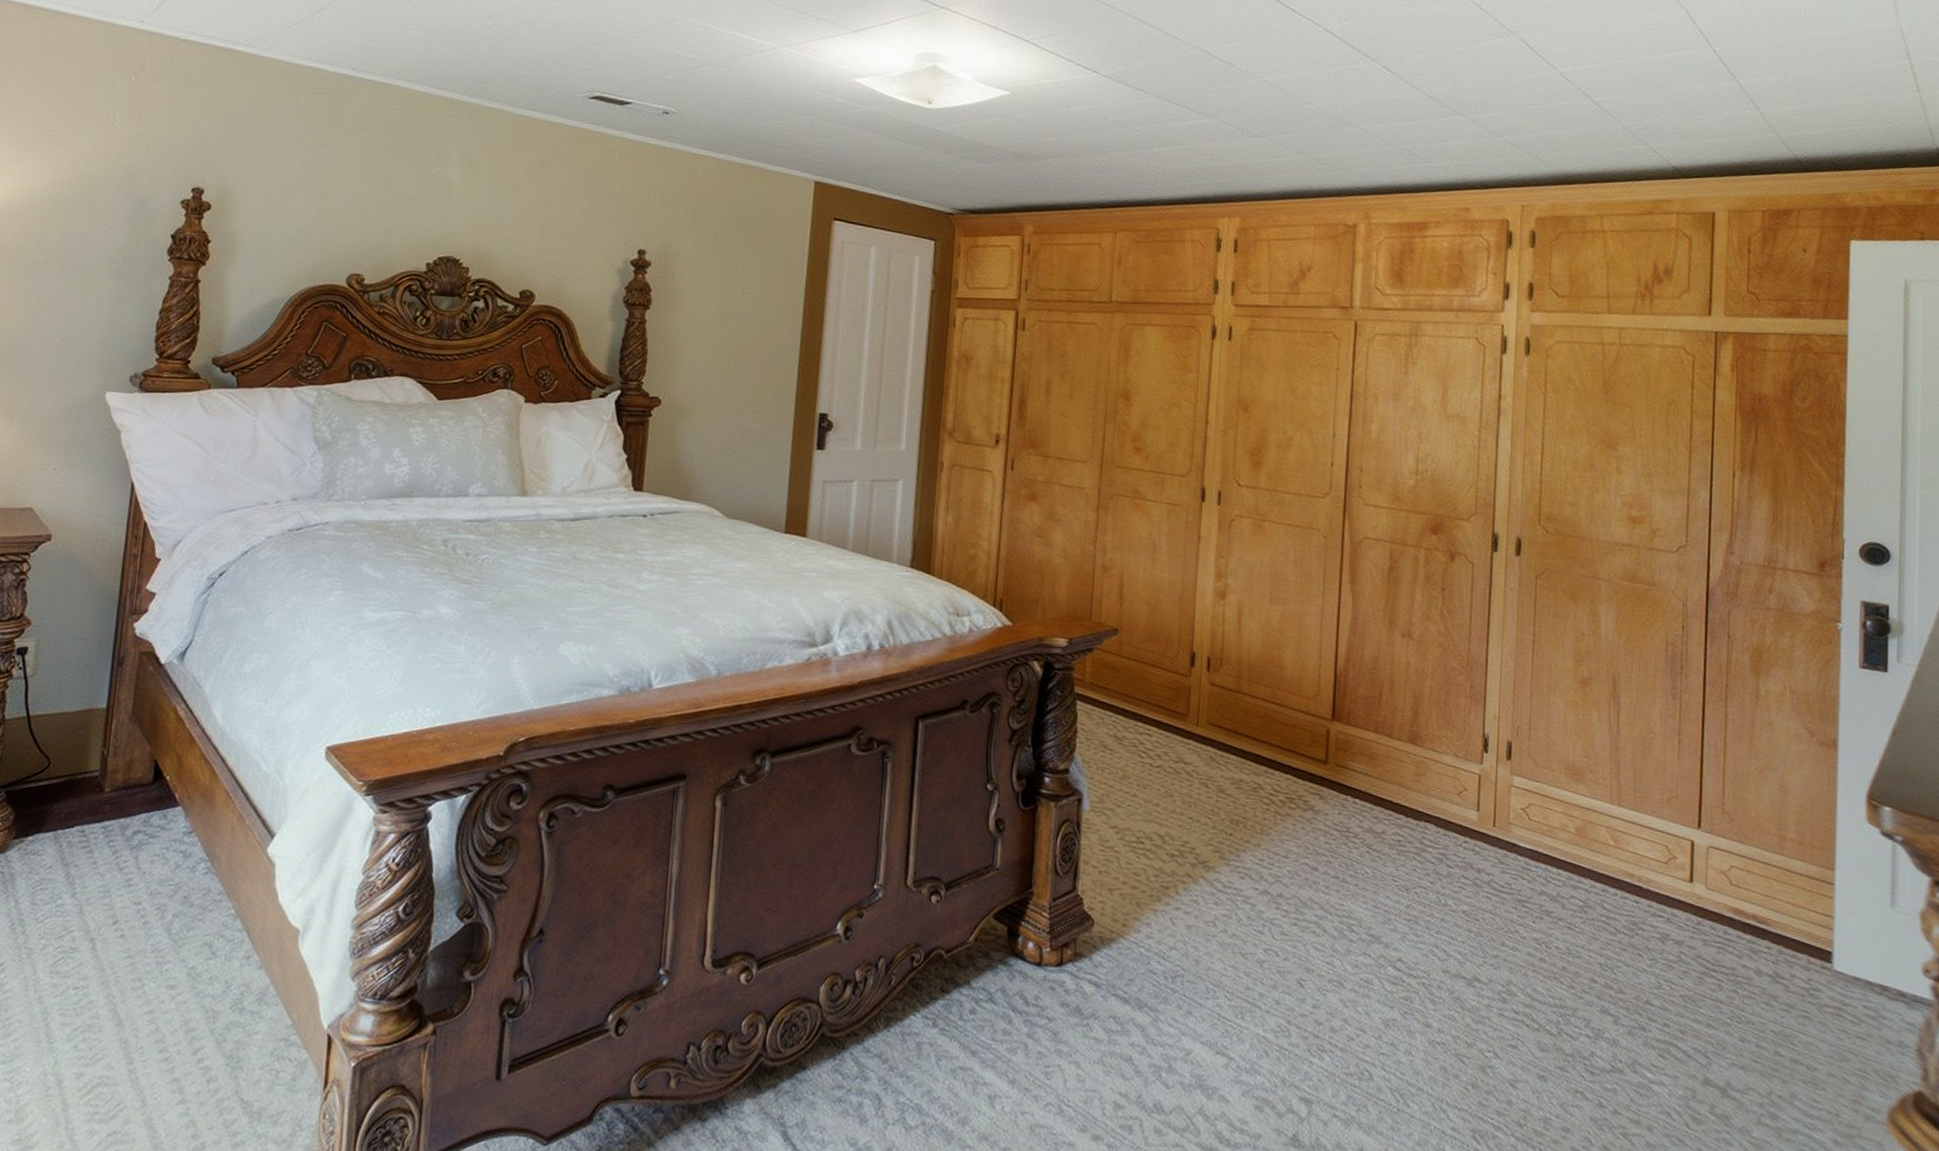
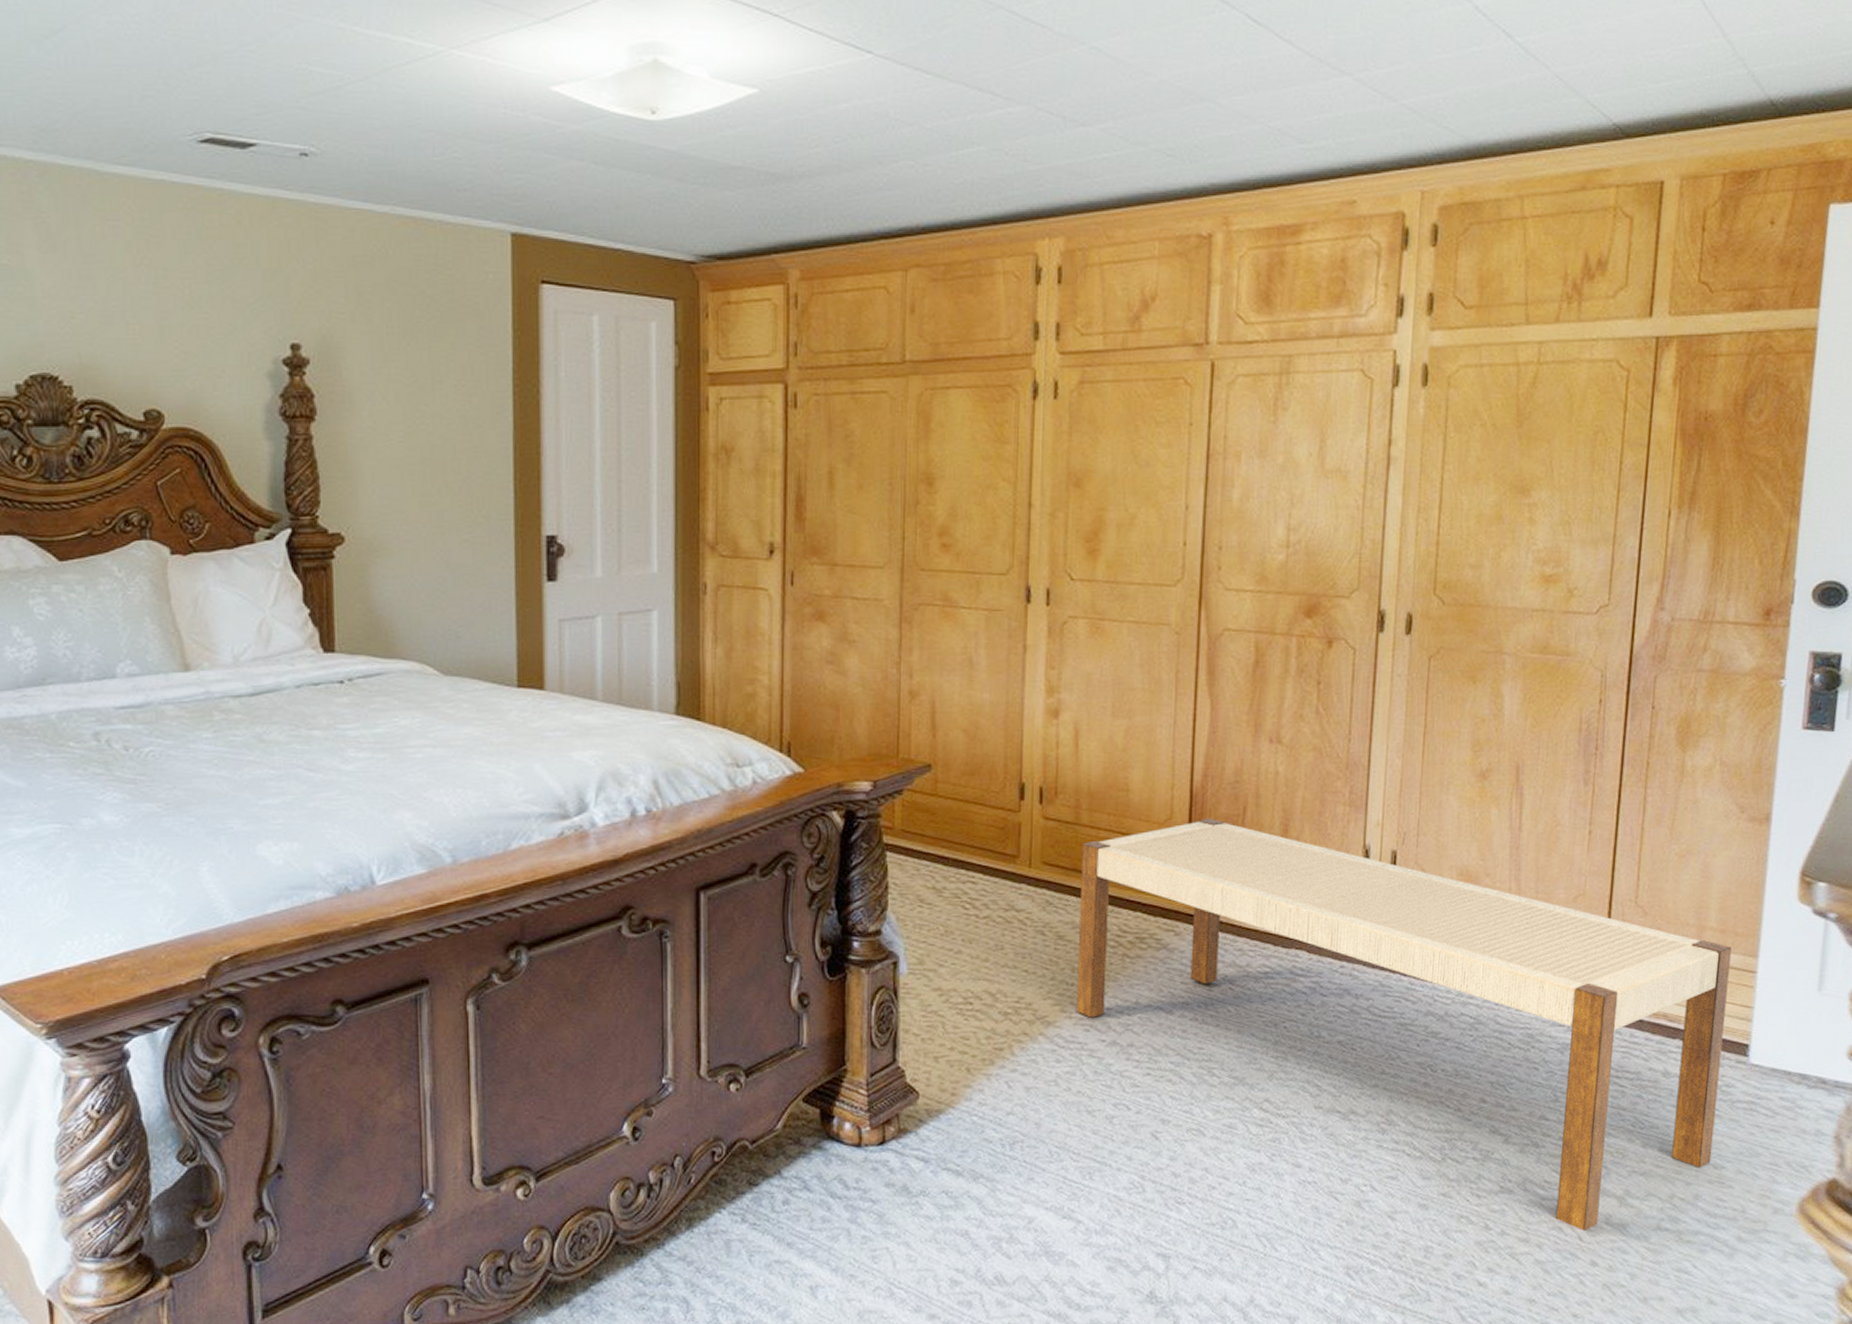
bench: none [1233,697,1810,1119] -> present [1076,817,1732,1232]

